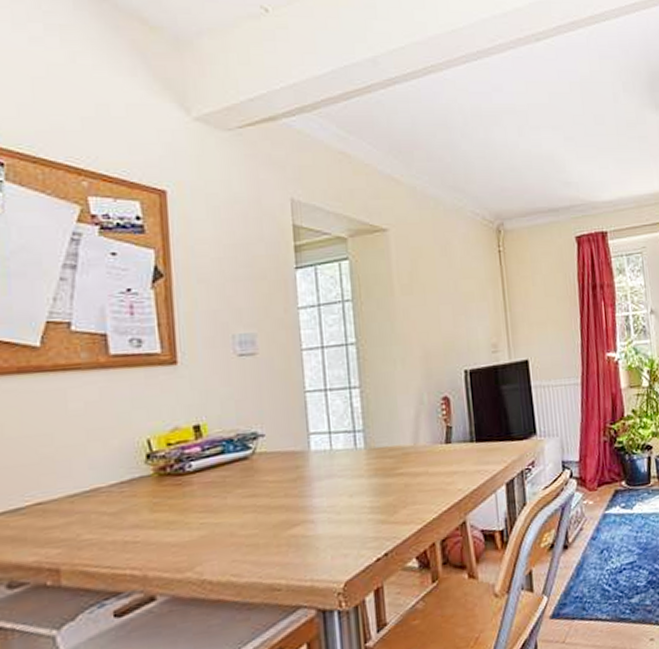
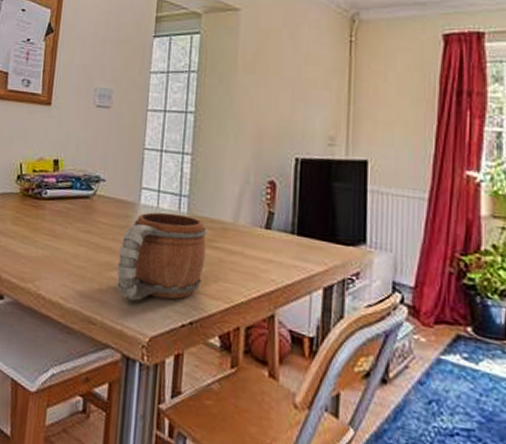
mug: none [295,450,391,553] -> present [116,212,207,301]

